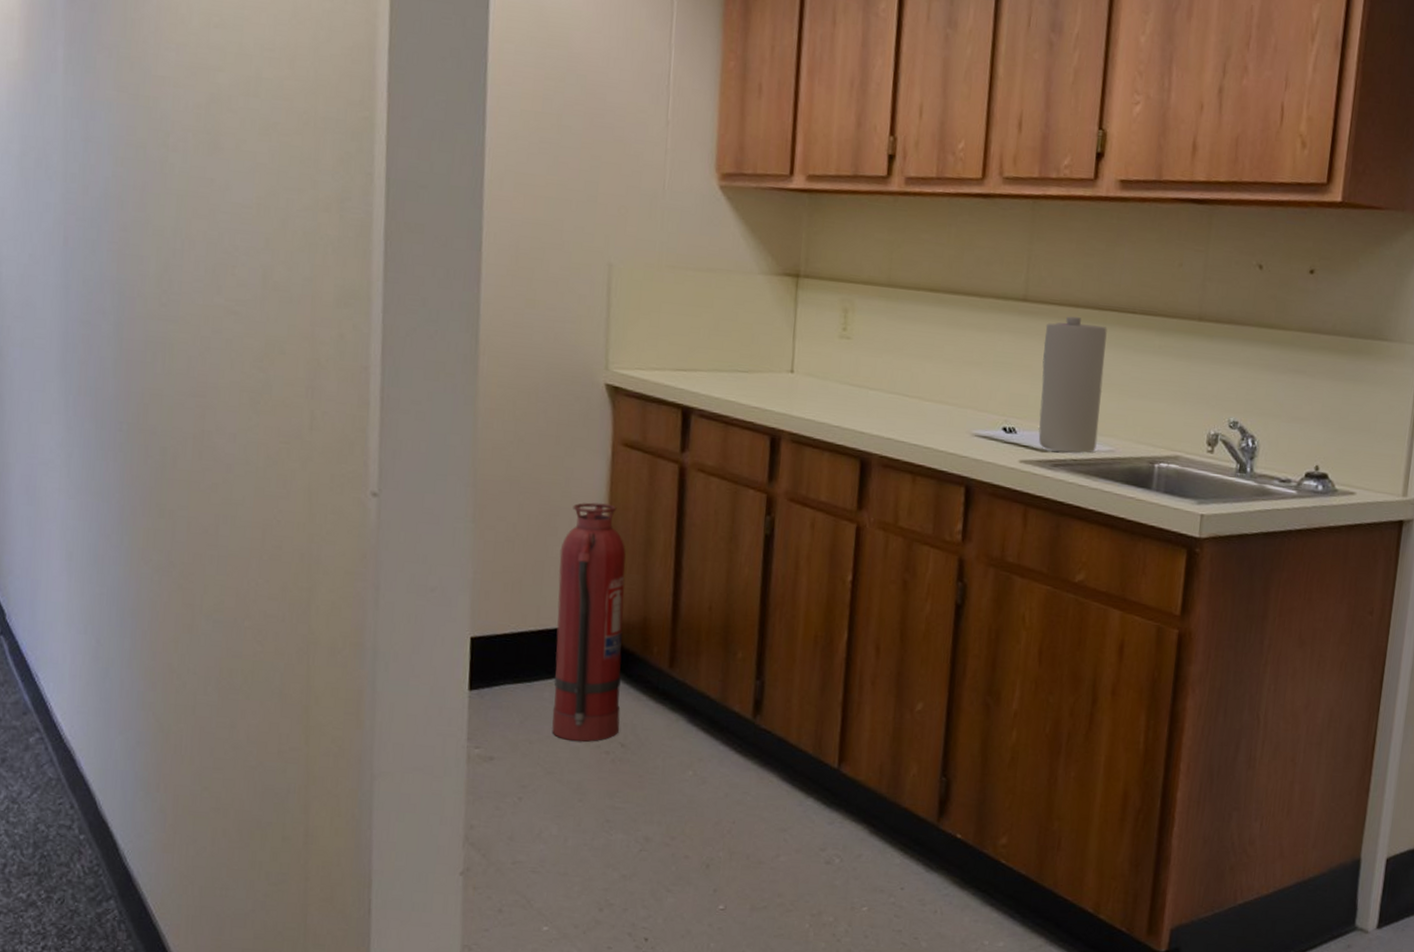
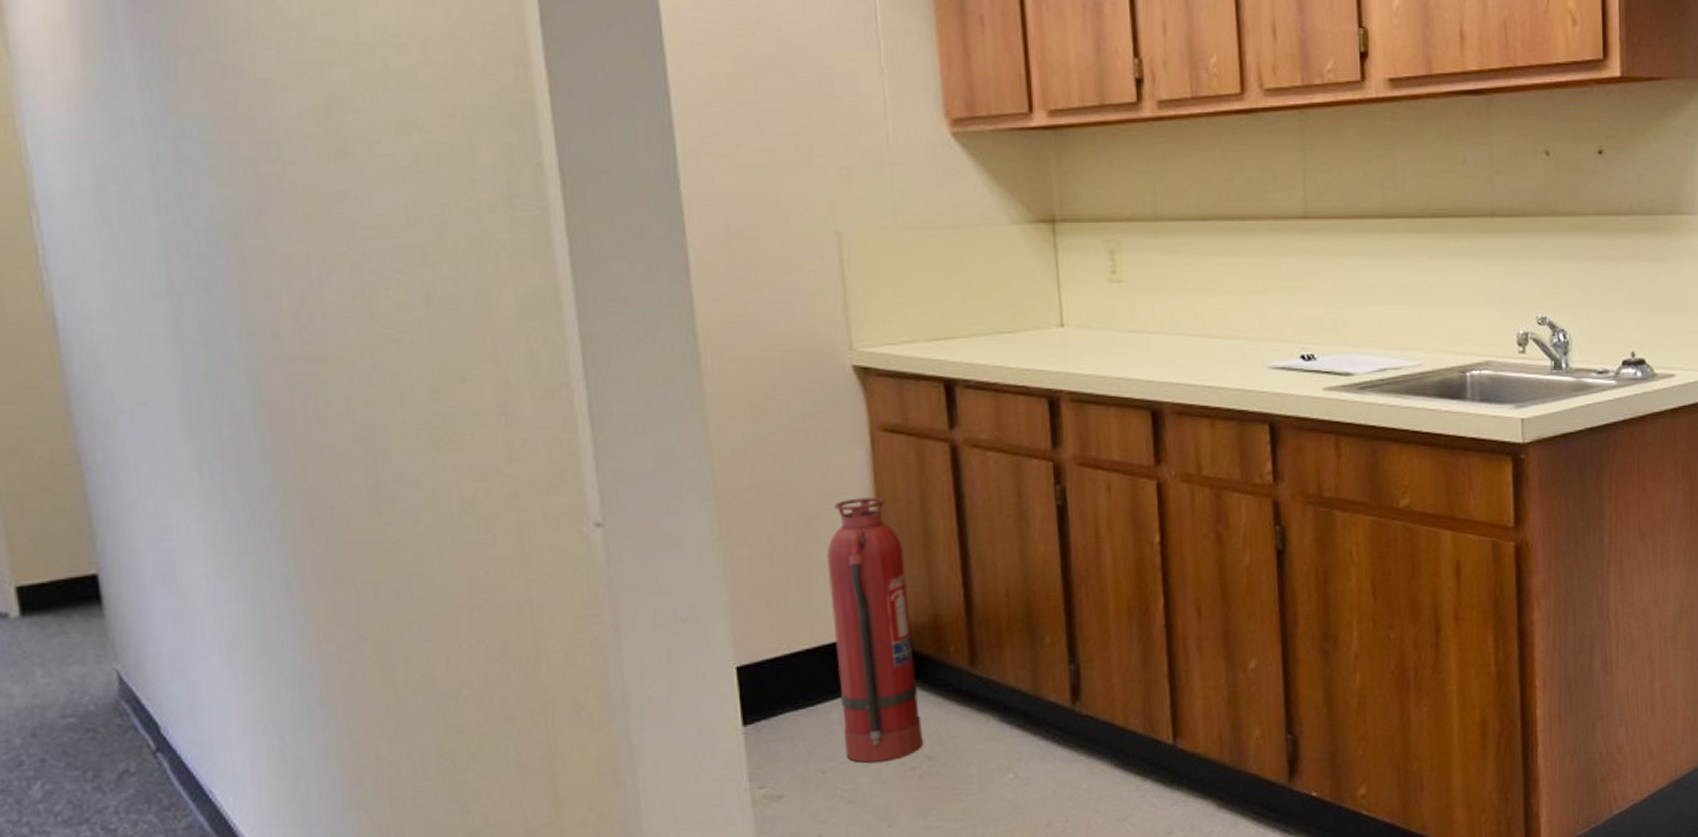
paper towel holder: present [1038,316,1107,454] -> none [1331,229,1403,373]

